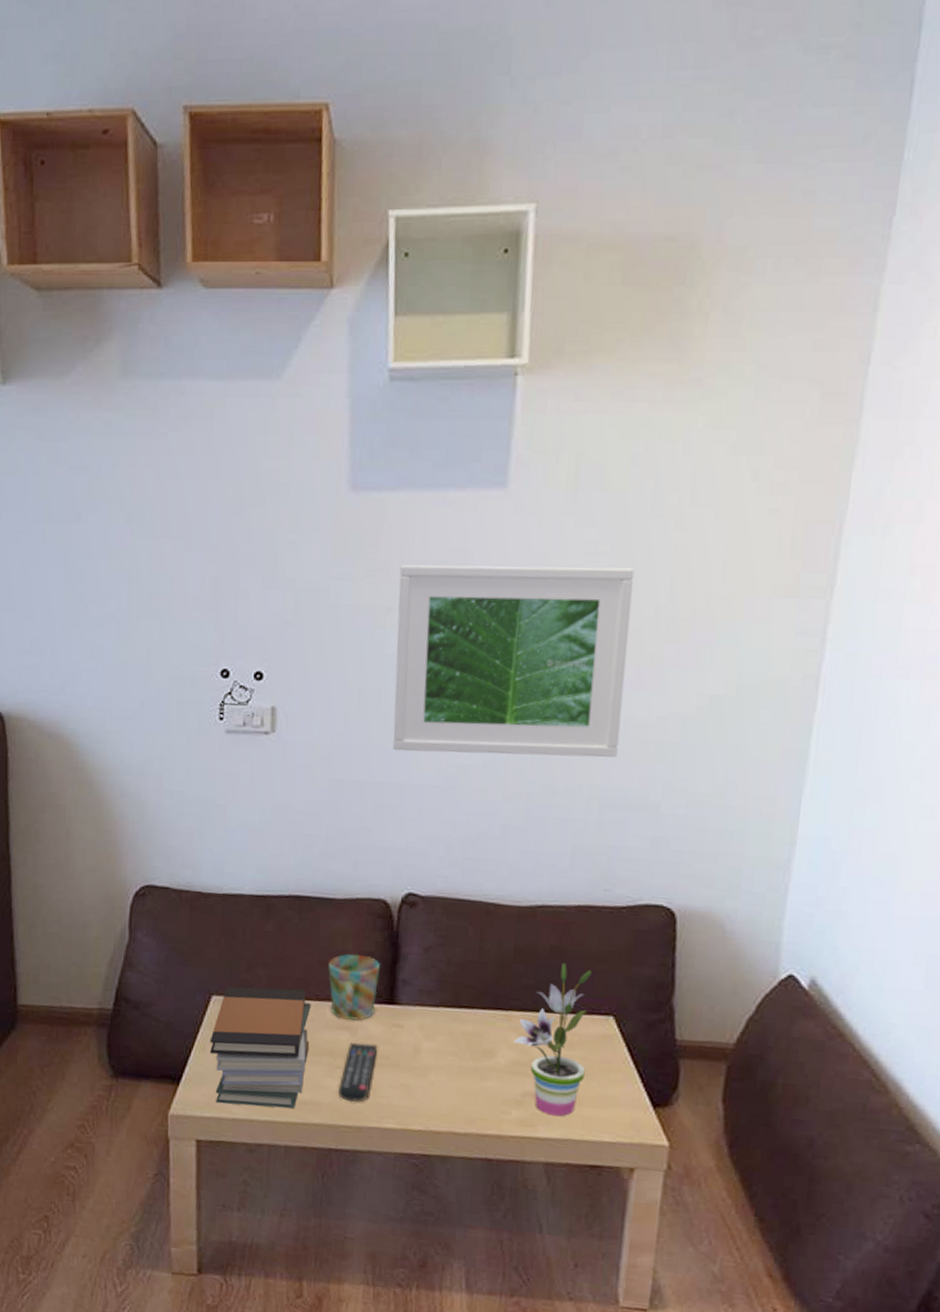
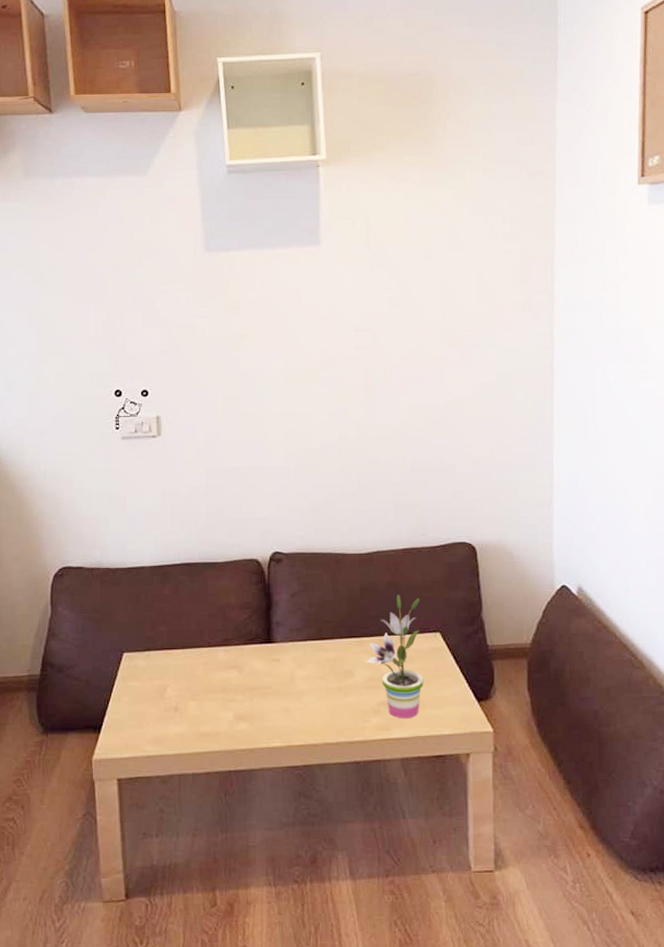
book stack: present [210,987,311,1109] -> none [124,639,207,745]
mug: present [328,953,381,1021] -> none [217,605,258,661]
remote control: present [338,1042,378,1103] -> none [233,678,261,729]
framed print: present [393,565,635,758] -> none [247,297,420,442]

